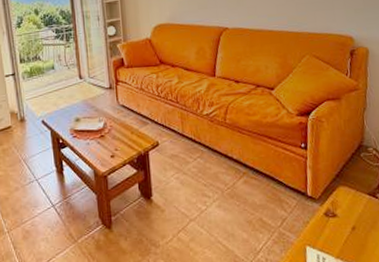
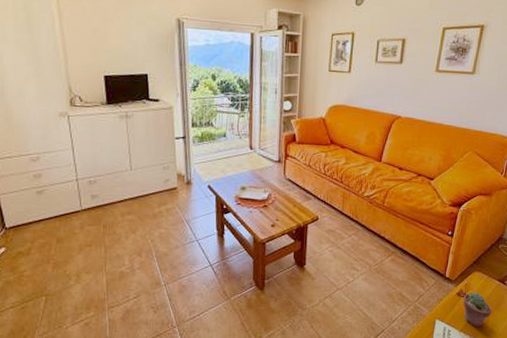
potted succulent: none [332,209,368,252] -> present [463,291,492,327]

